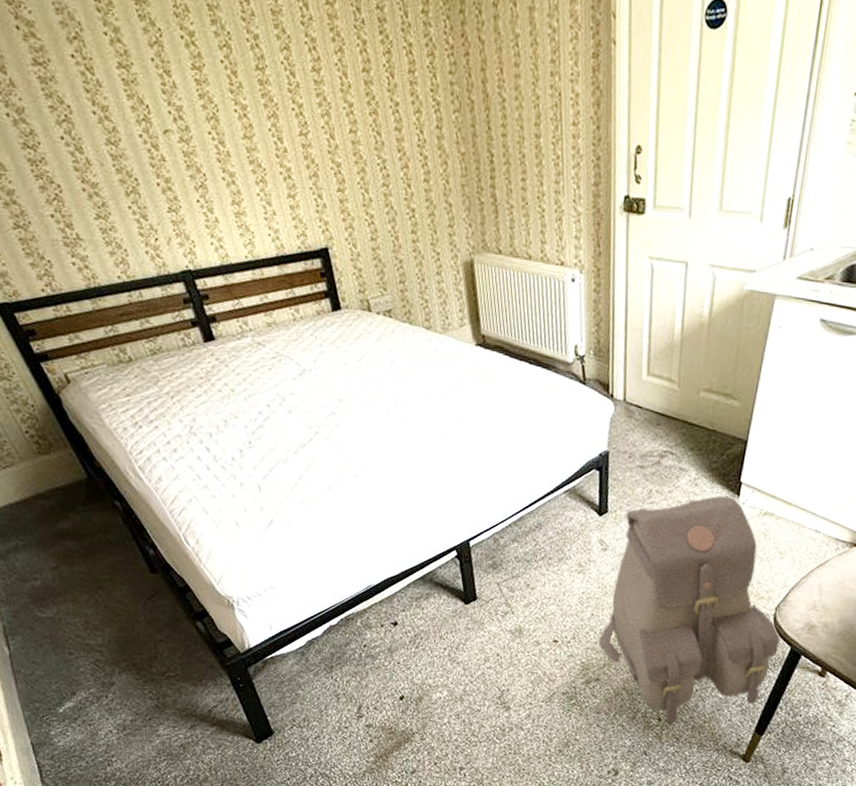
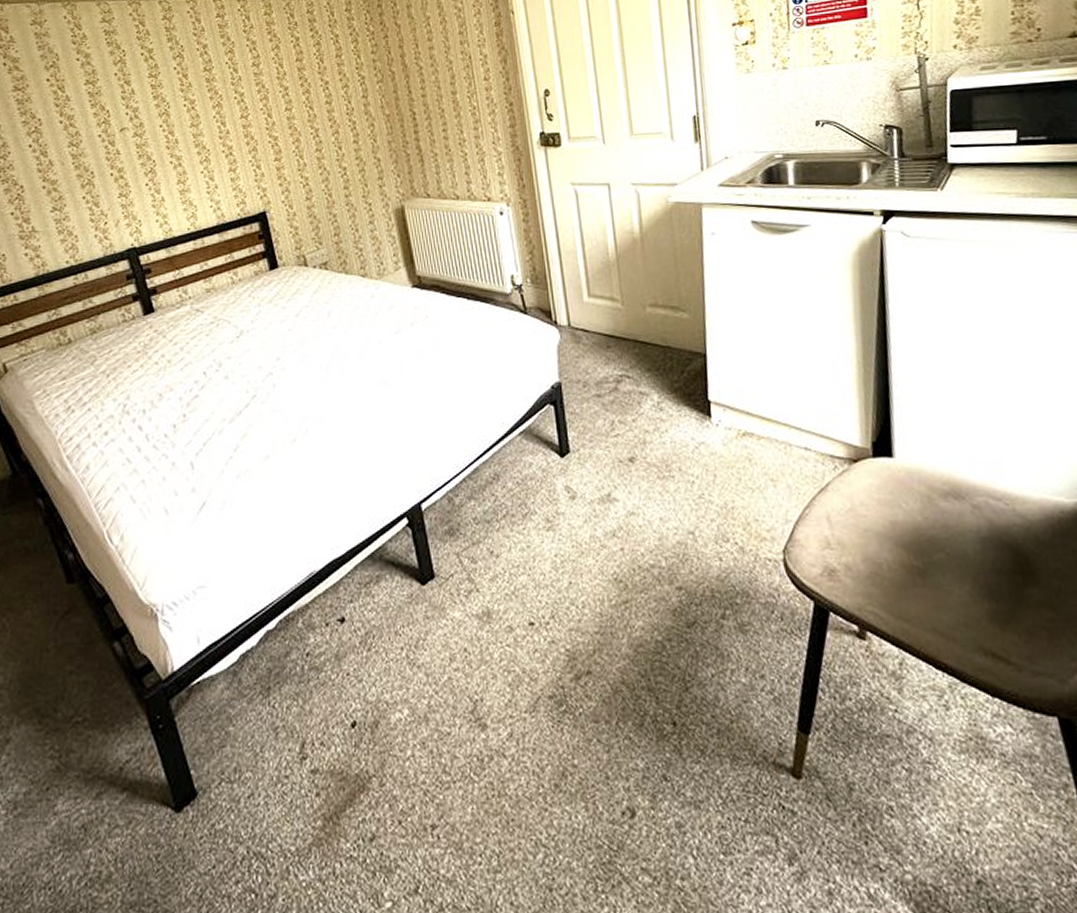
backpack: present [599,495,780,725] -> none [583,418,800,730]

